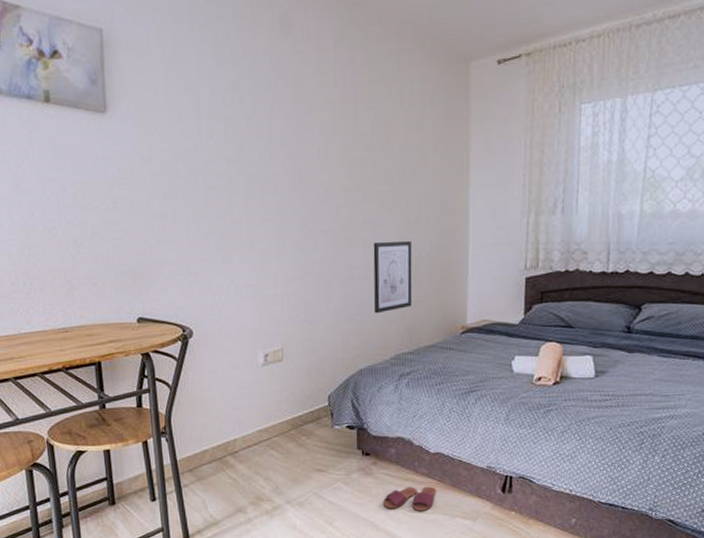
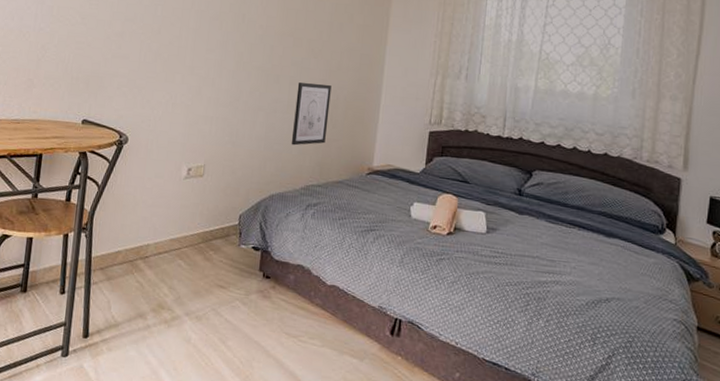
slippers: present [384,486,437,511] -> none [277,315,329,343]

